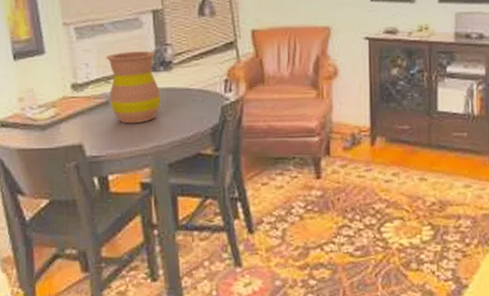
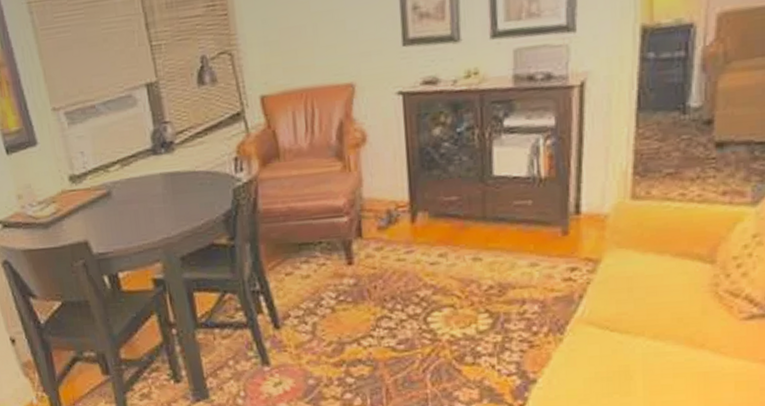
vase: present [106,51,161,124] -> none [101,131,166,216]

